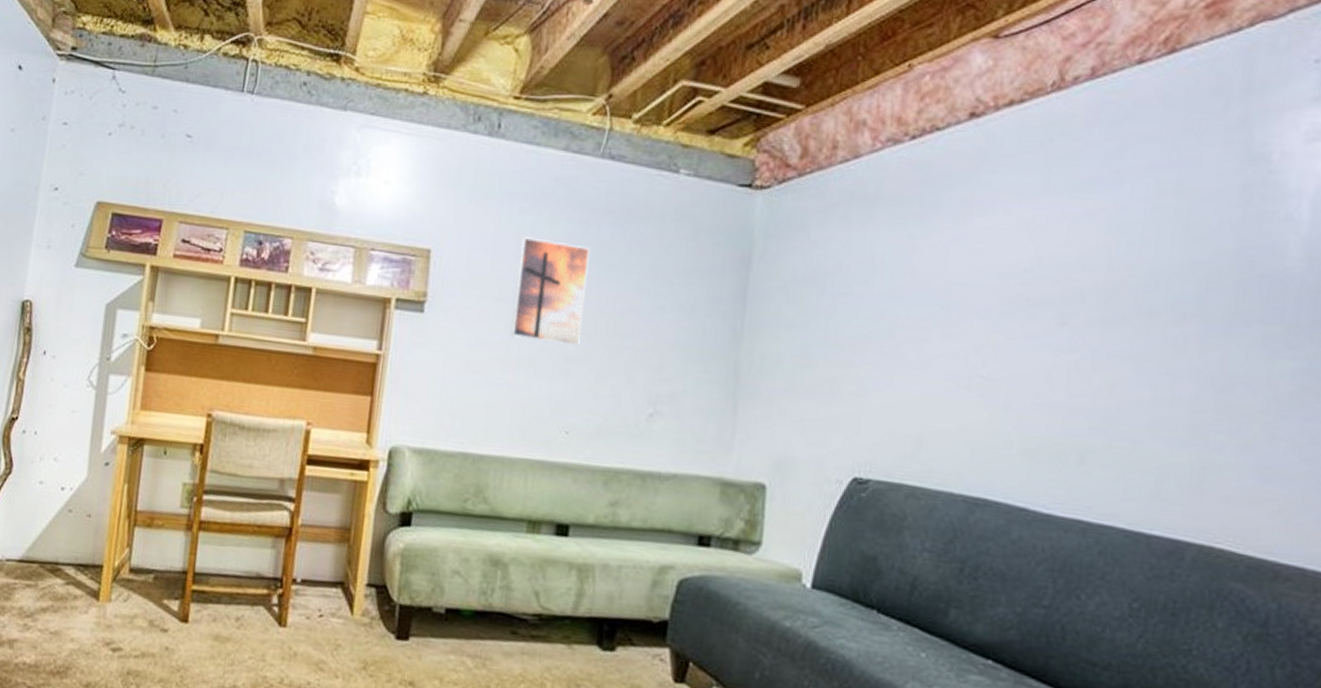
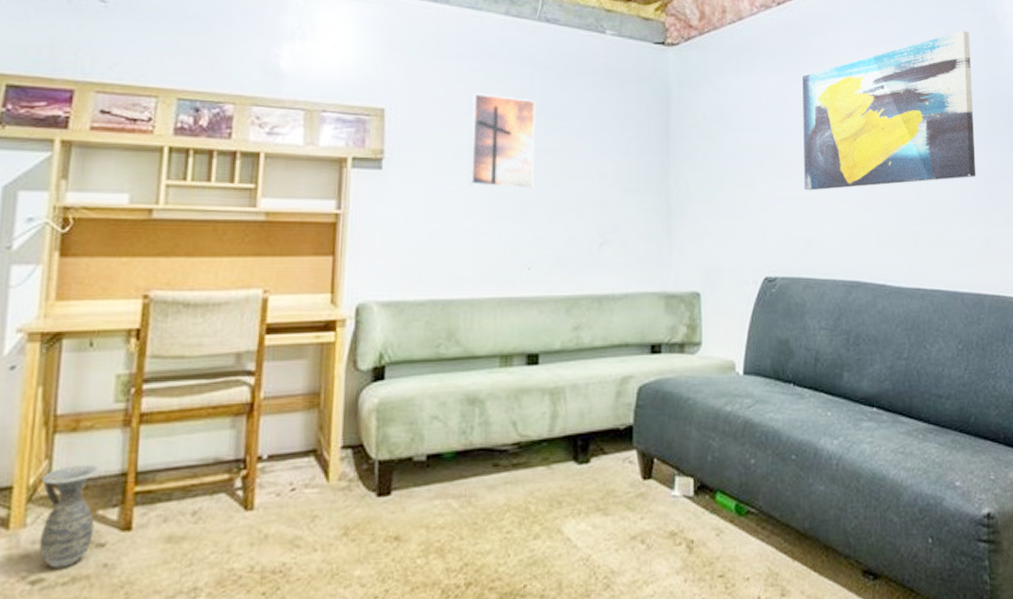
ceramic jug: none [119,556,169,643] -> present [39,465,102,569]
wall art: none [922,174,1216,382] -> present [802,30,976,191]

